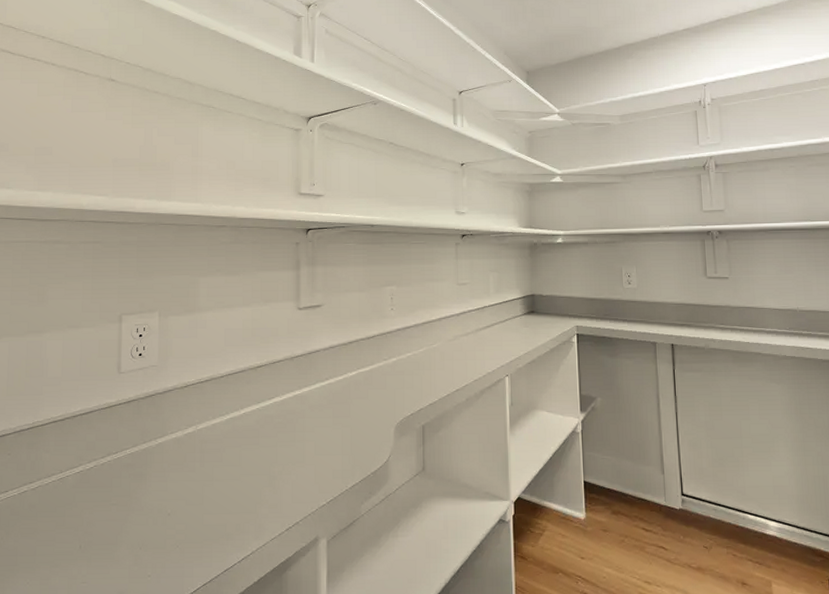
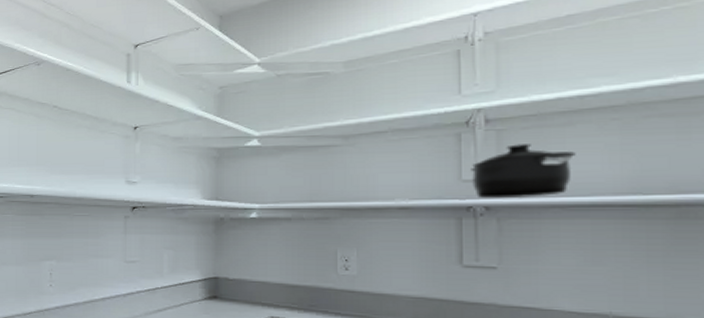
saucepan: none [708,184,771,225] -> present [471,144,576,199]

